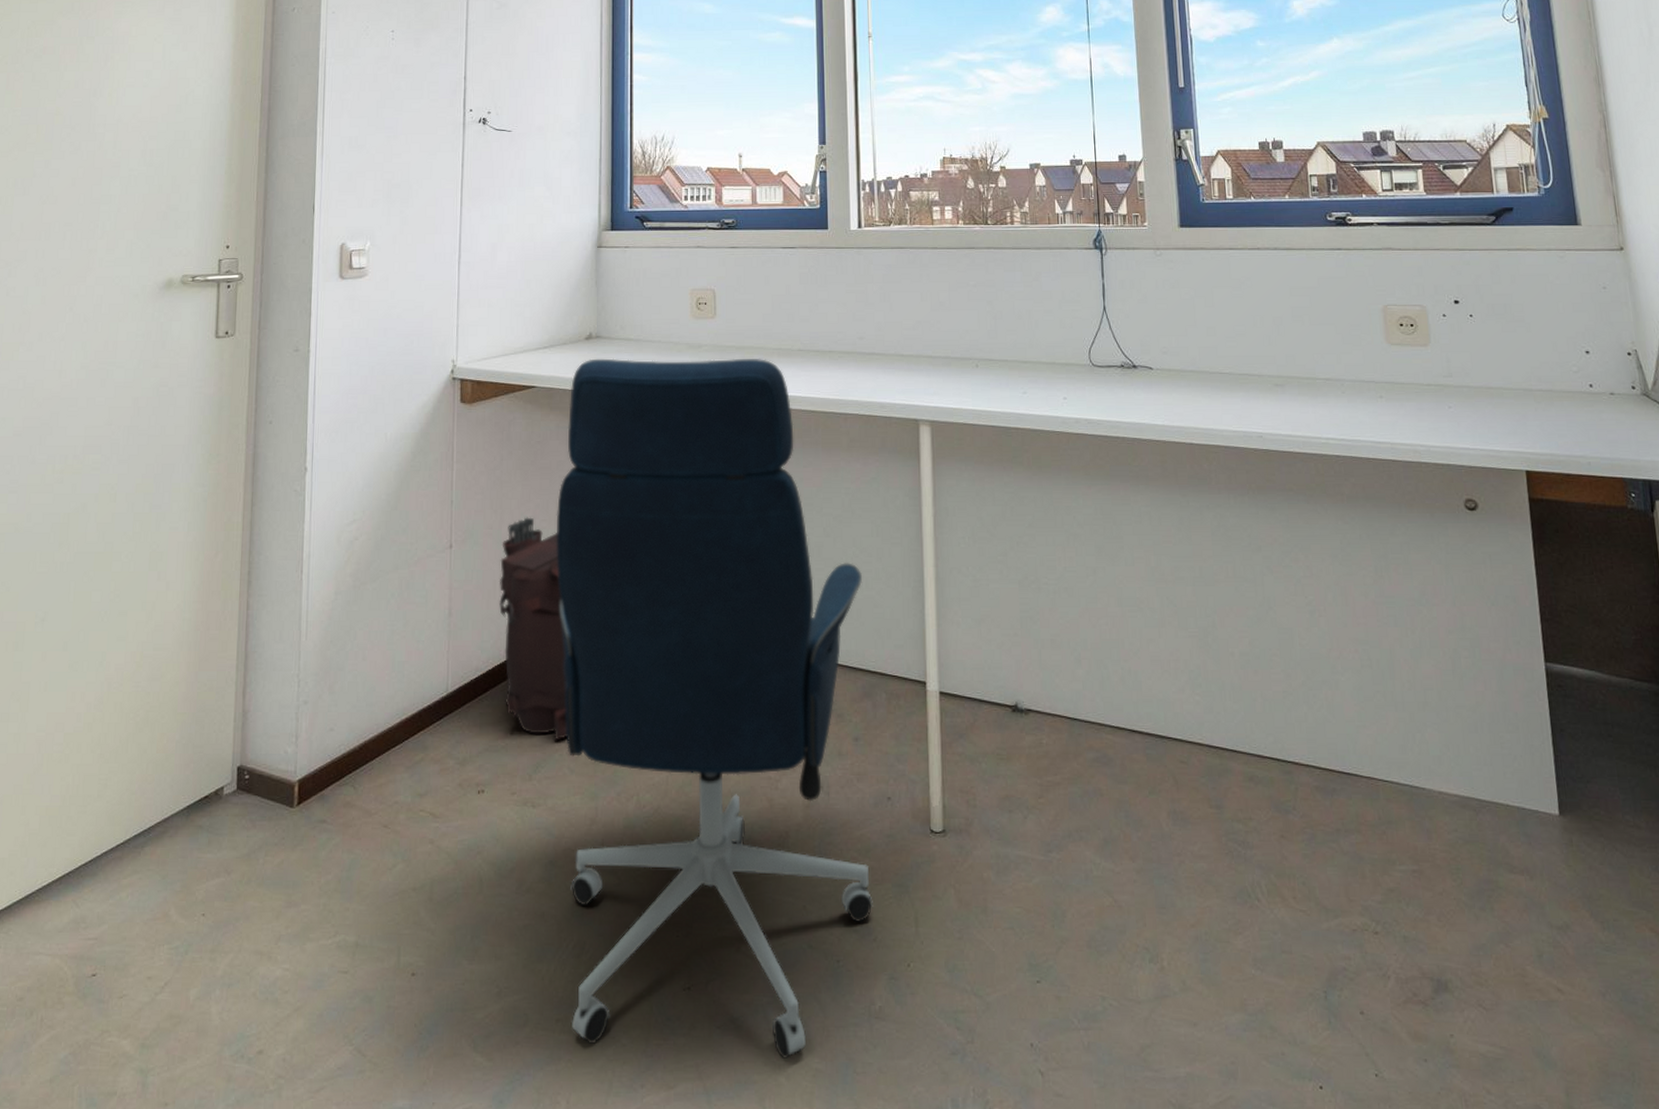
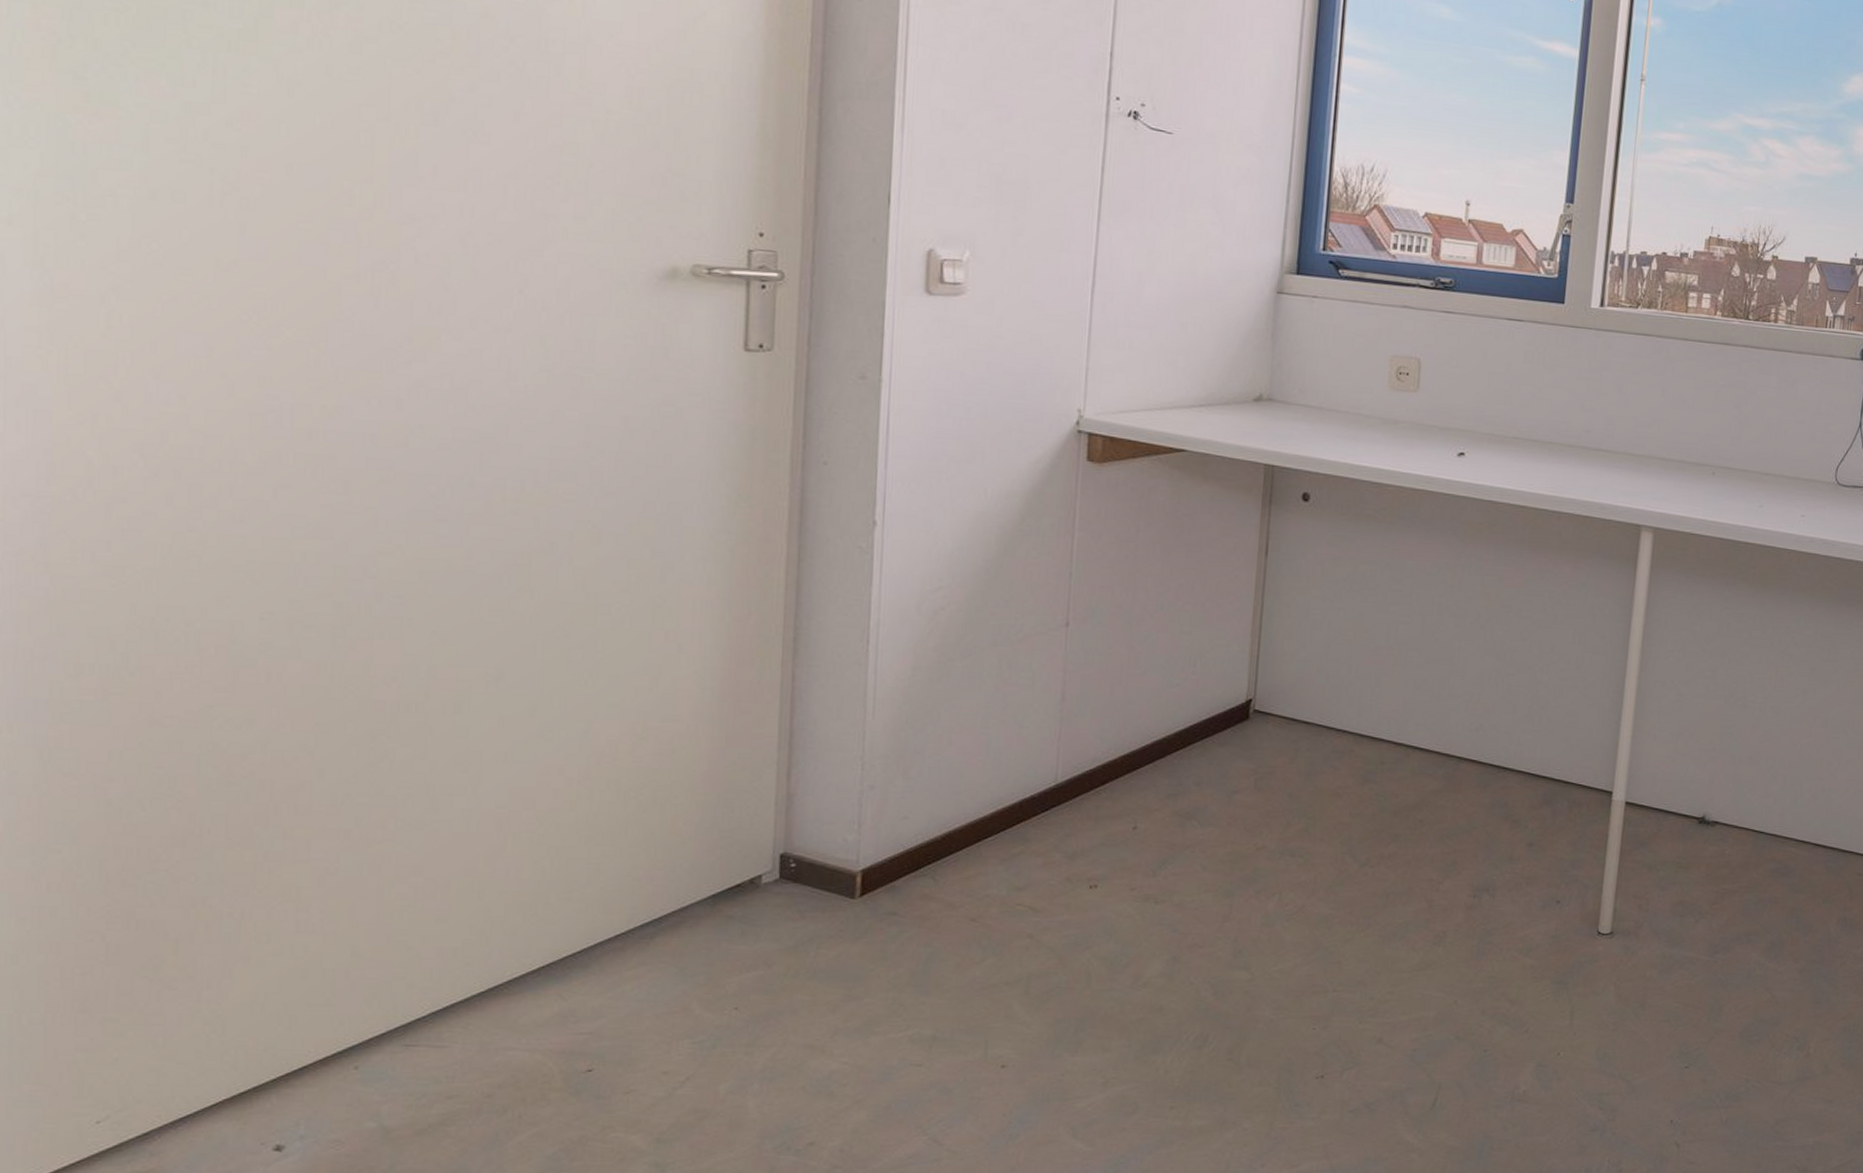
backpack: present [499,517,568,741] -> none [1126,598,1205,837]
office chair: present [556,358,873,1058] -> none [1188,424,1558,1138]

